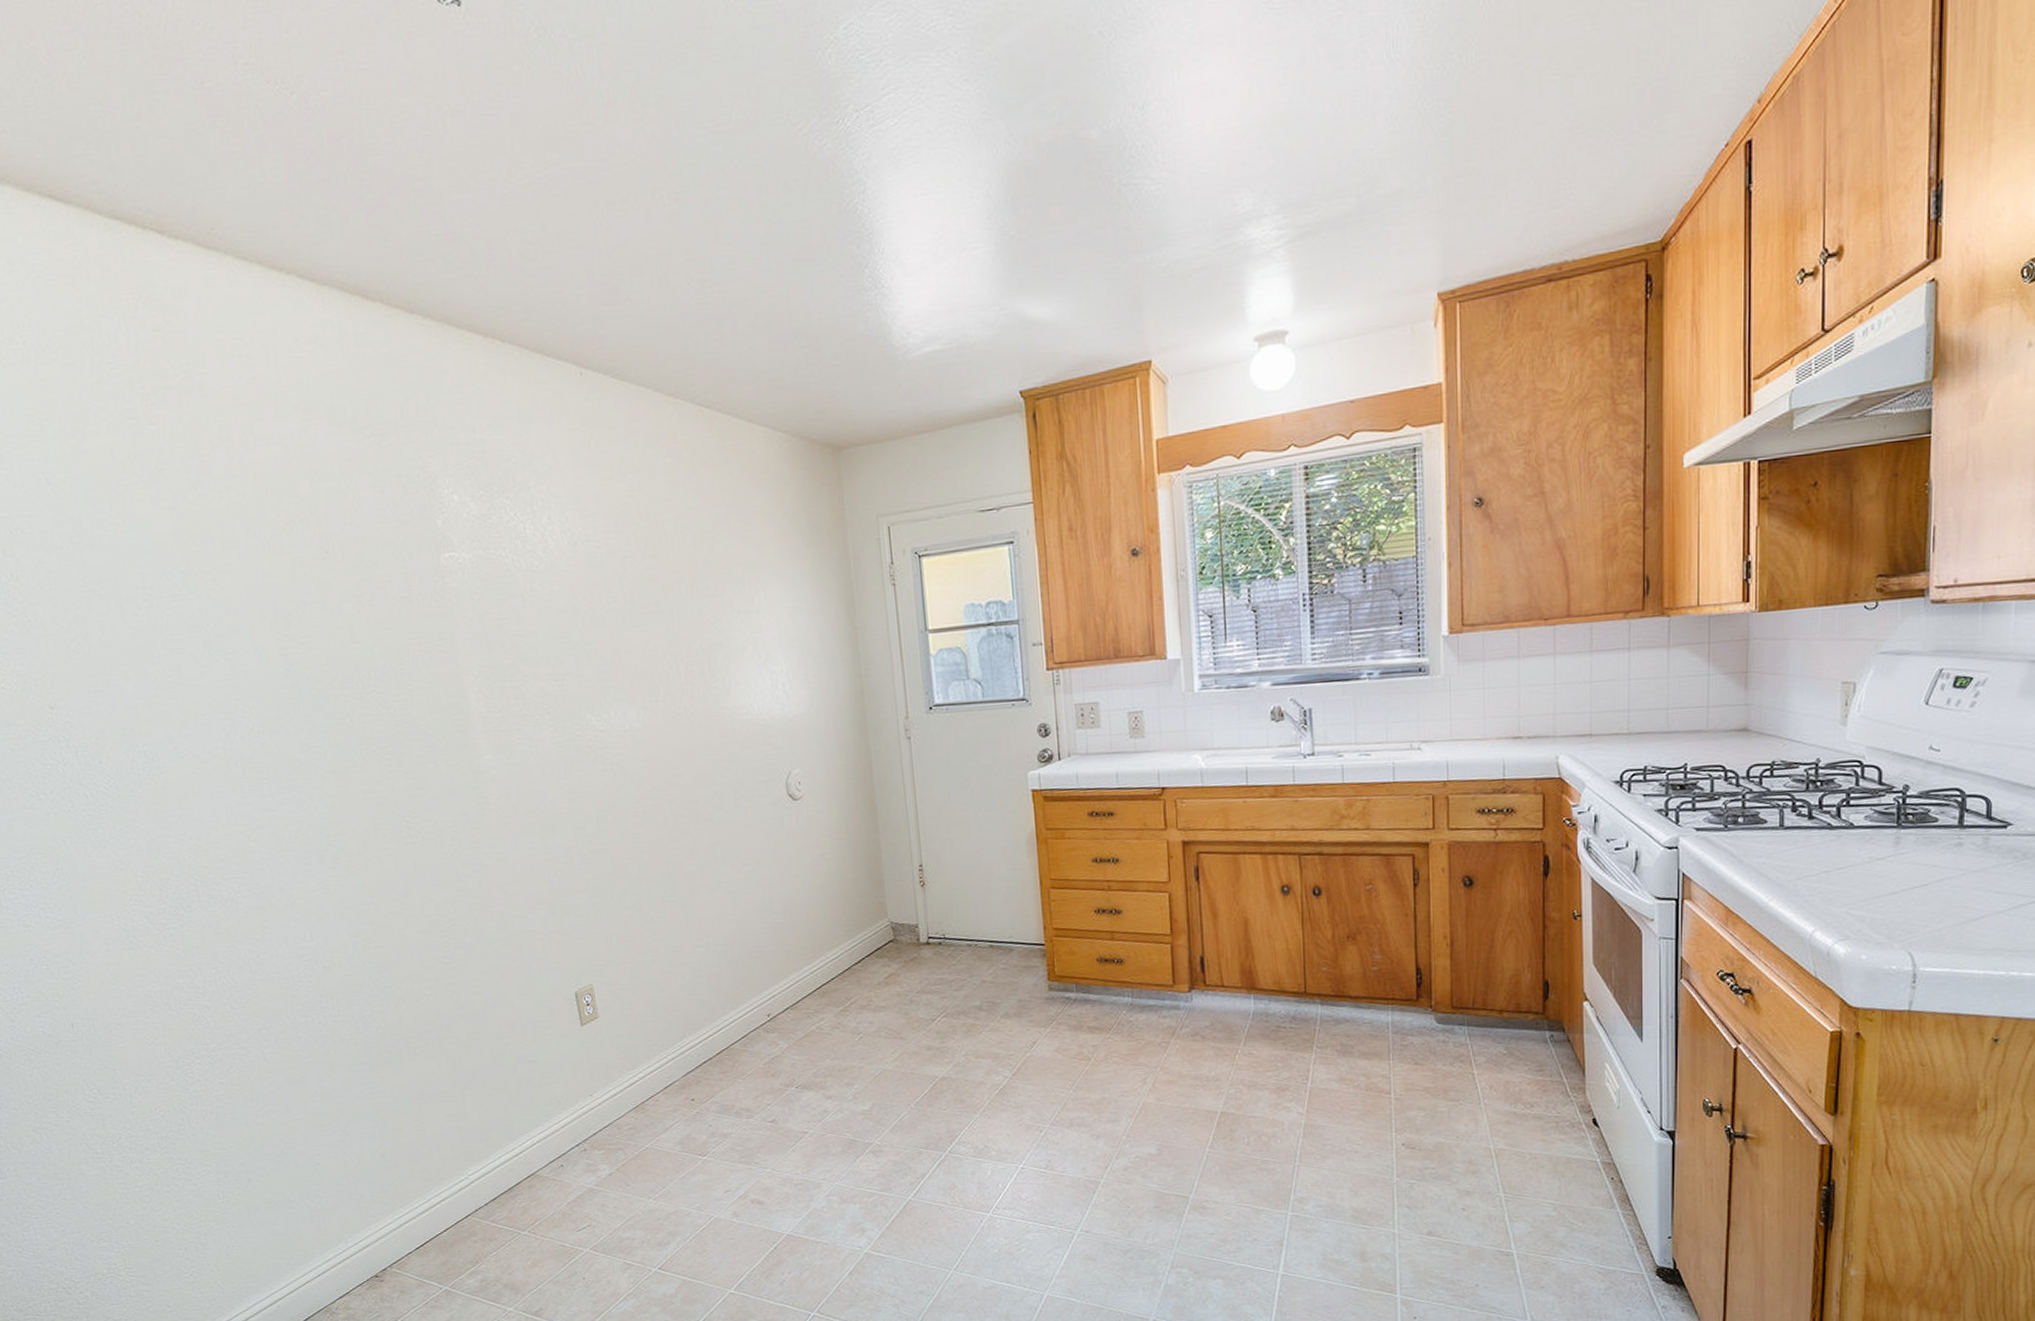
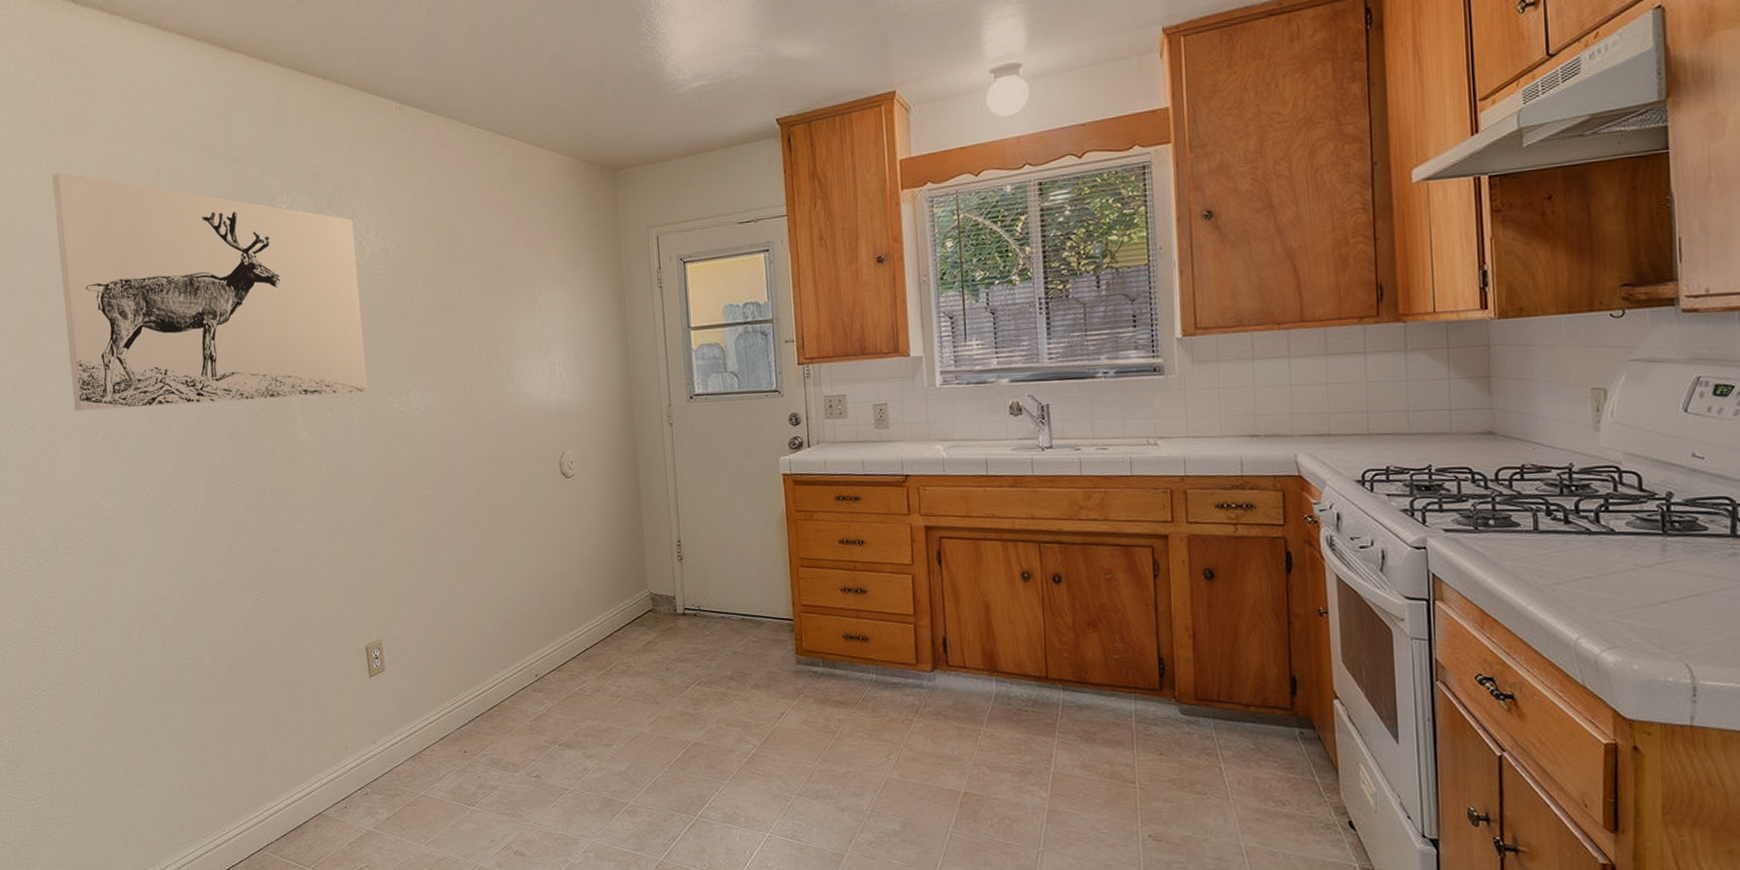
wall art: none [150,448,561,738] -> present [52,172,367,412]

